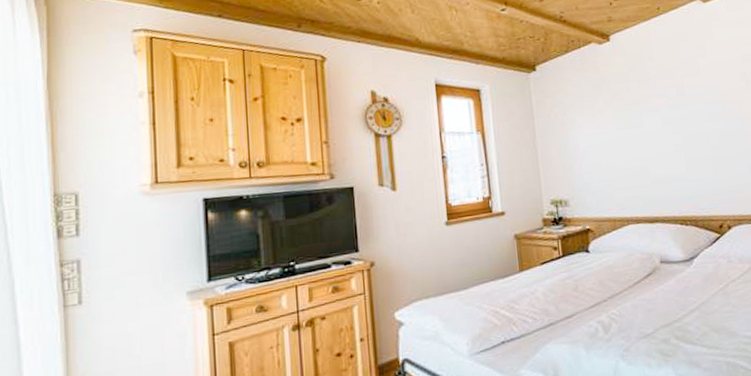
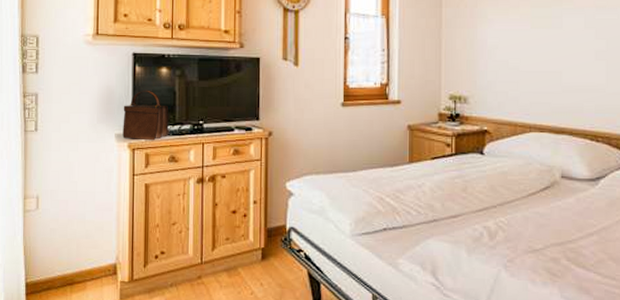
handbag: none [195,236,254,296] -> present [123,90,169,141]

